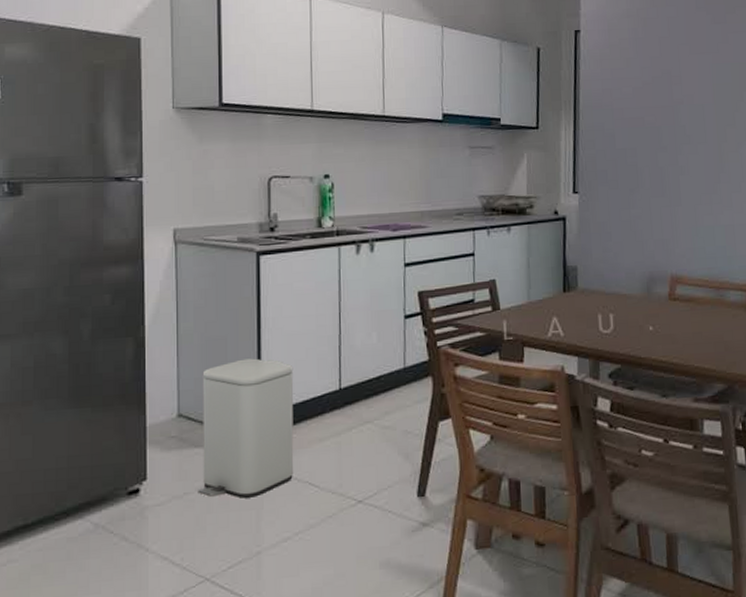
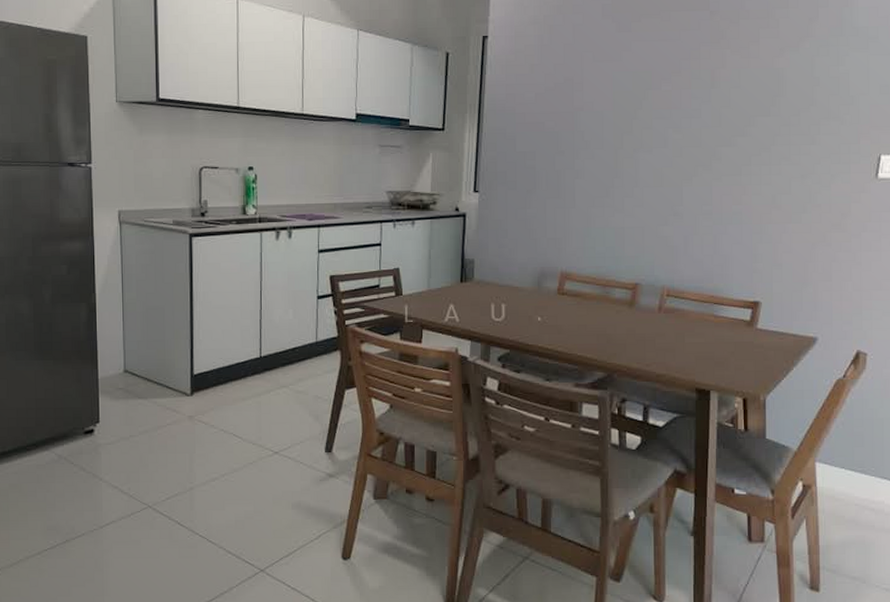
pedal bin: present [198,358,294,498] -> none [141,326,221,443]

